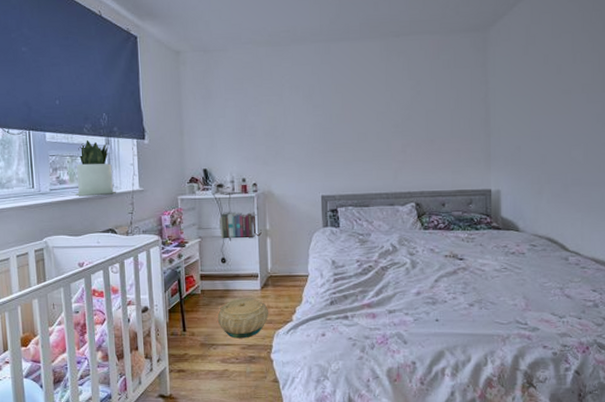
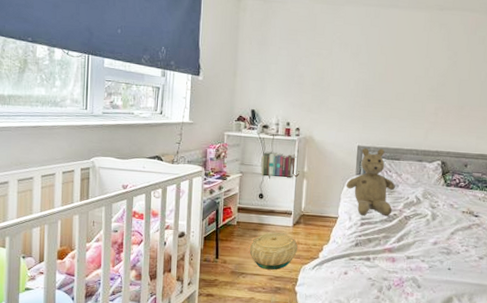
planter: present [74,139,117,197] -> none [126,69,167,125]
teddy bear: none [313,196,367,270] -> present [346,147,395,216]

